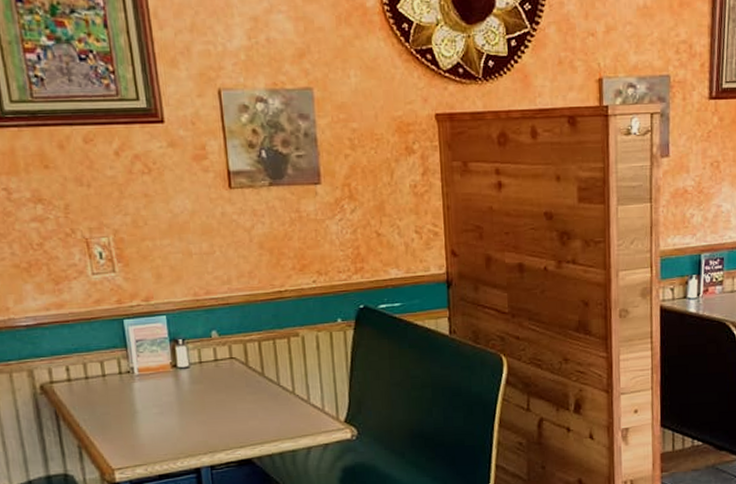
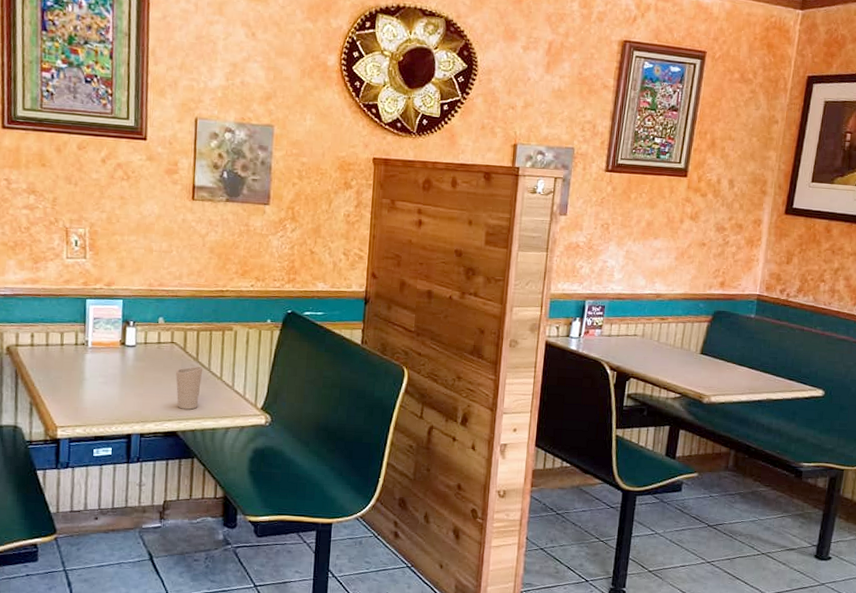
cup: none [241,381,272,433] -> present [176,366,203,410]

